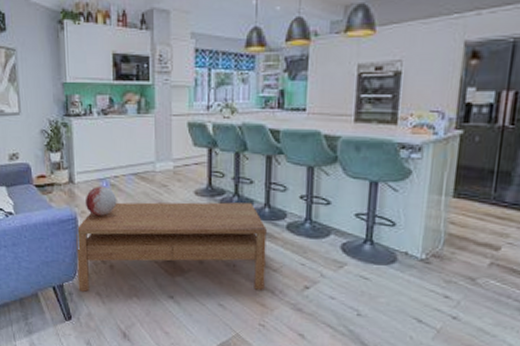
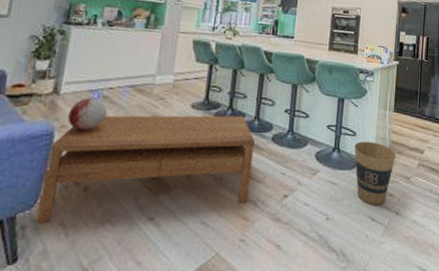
trash can: none [393,233,455,308] -> present [354,141,396,206]

